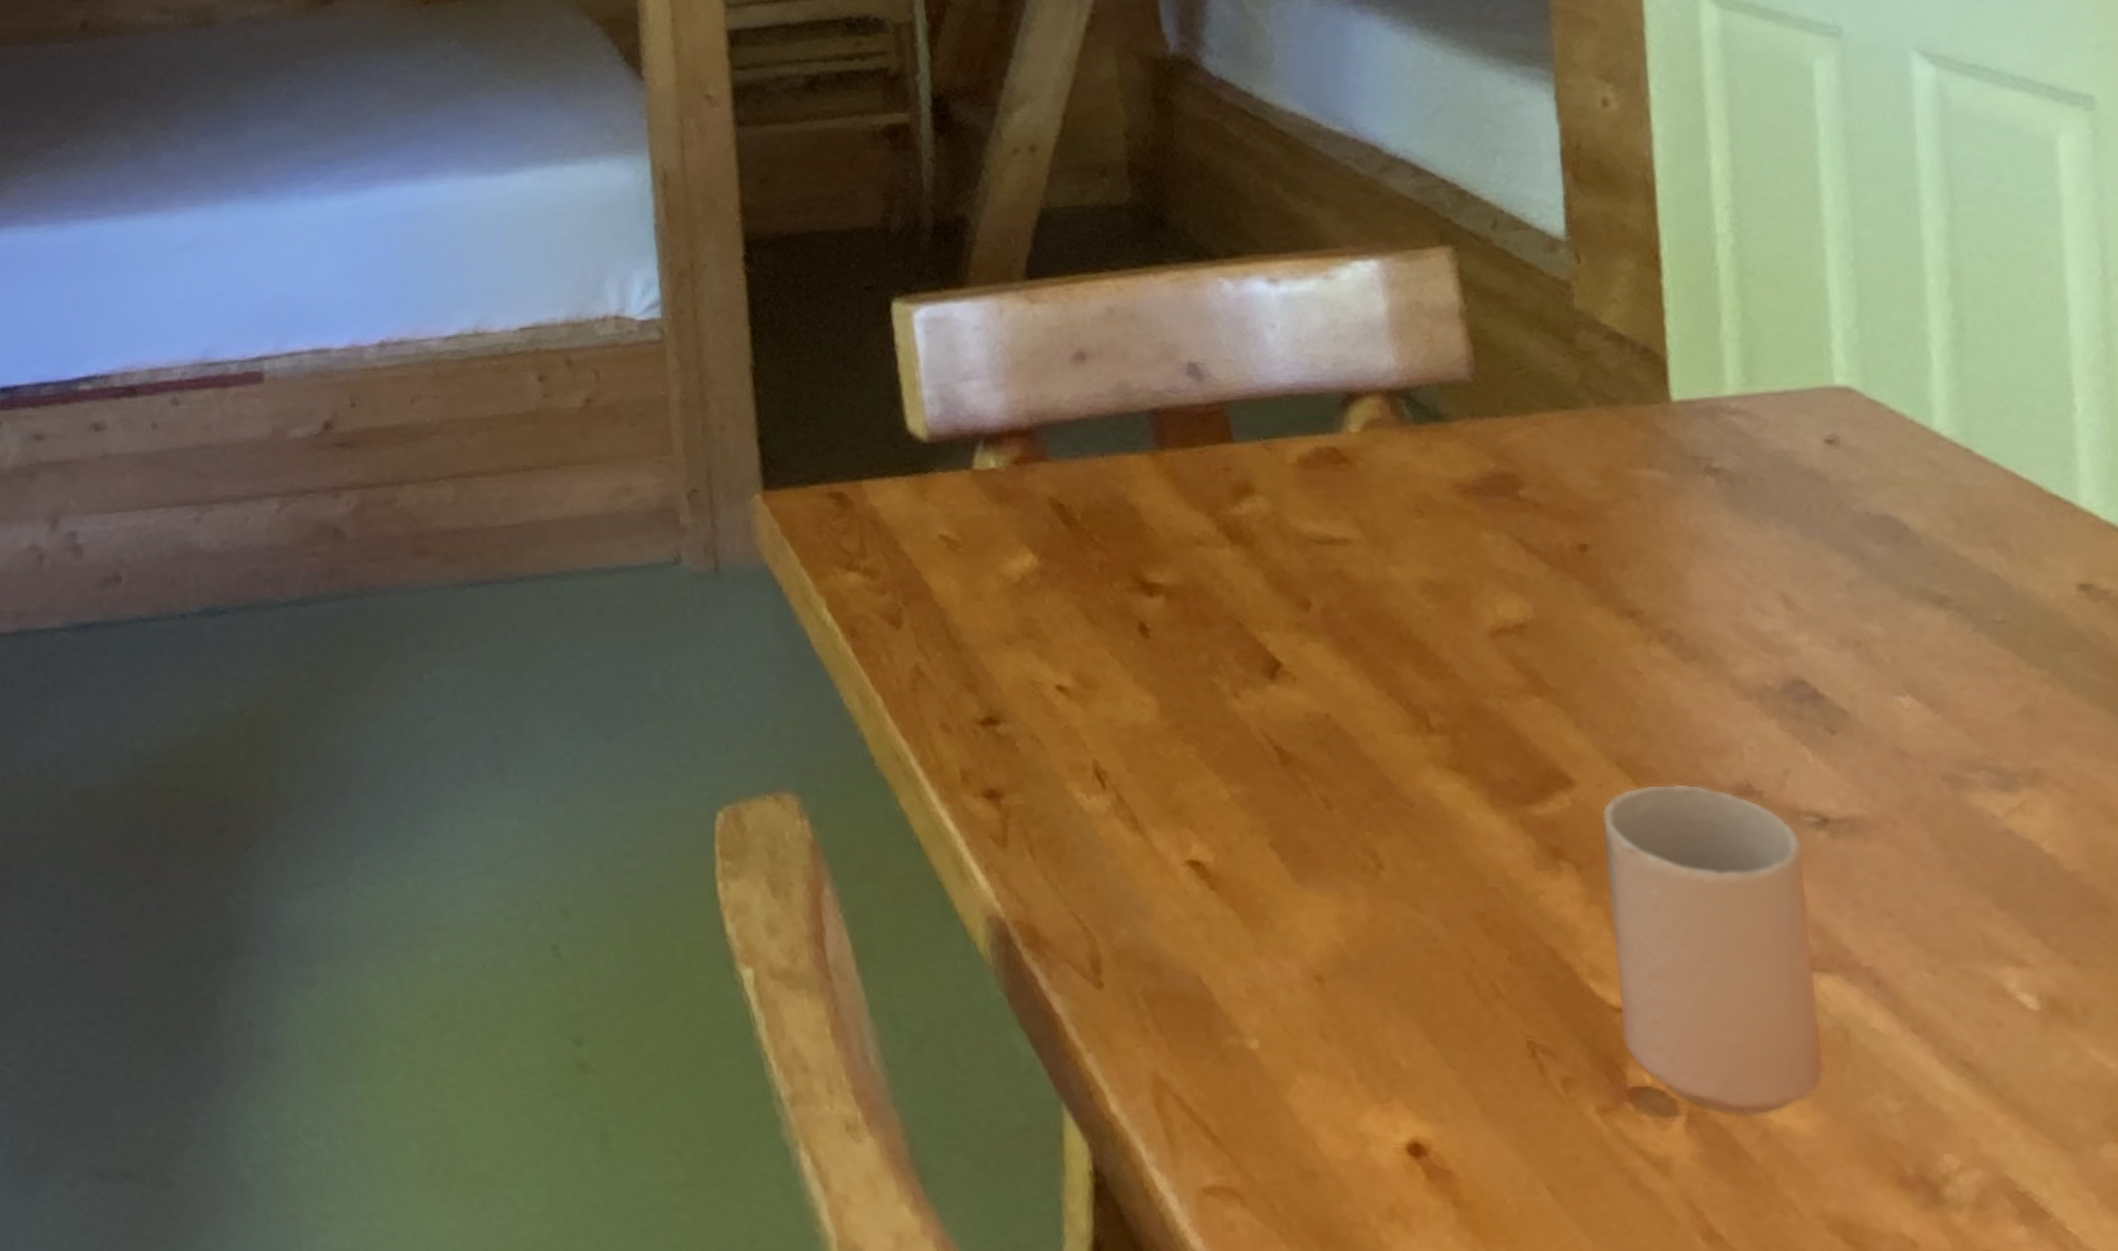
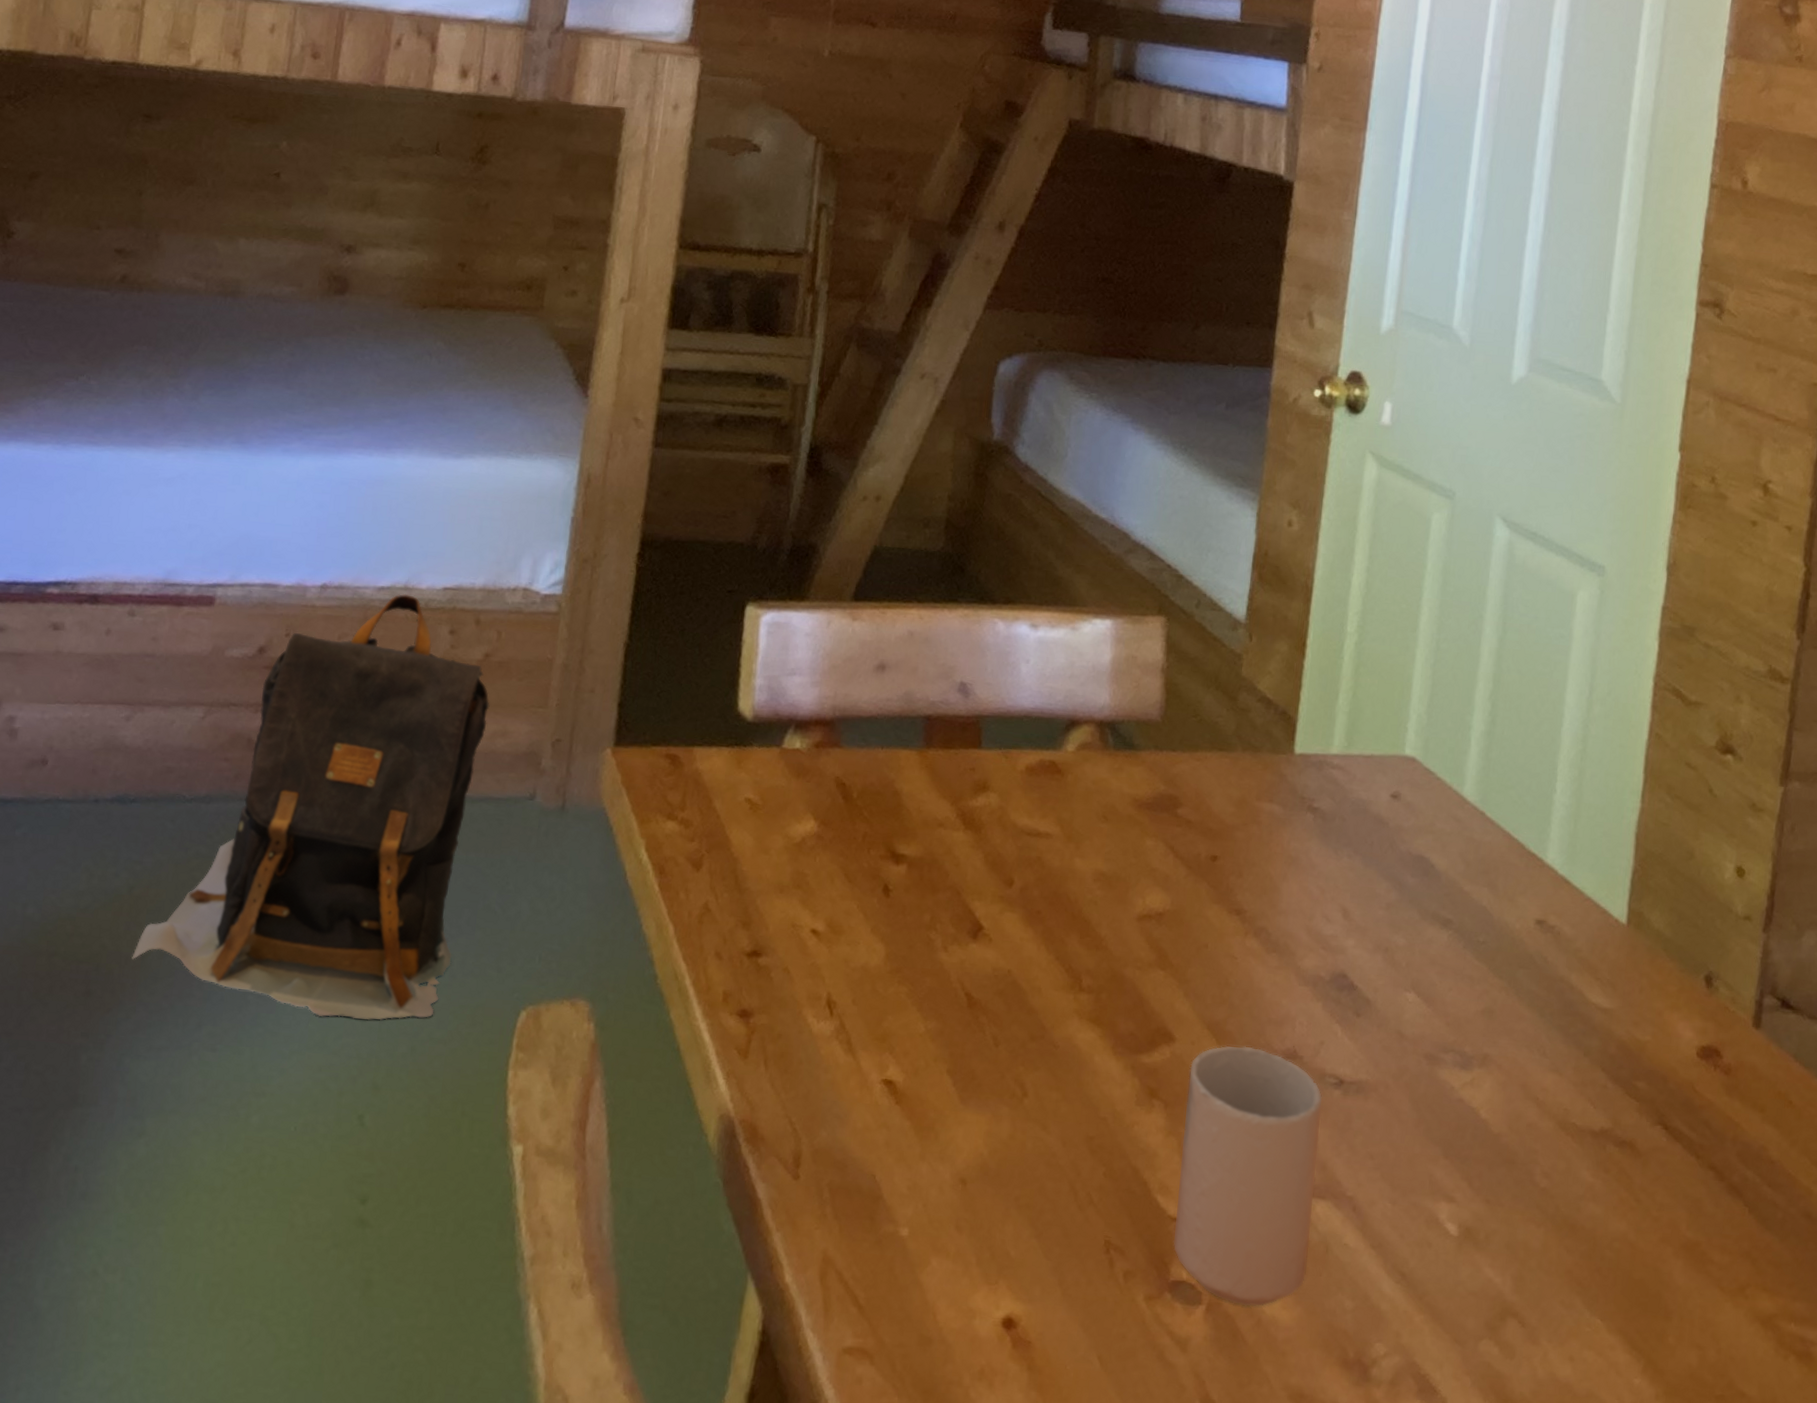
backpack: none [259,340,623,836] -> present [131,593,490,1021]

